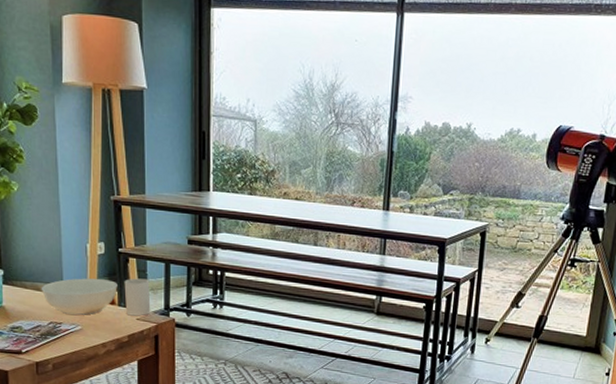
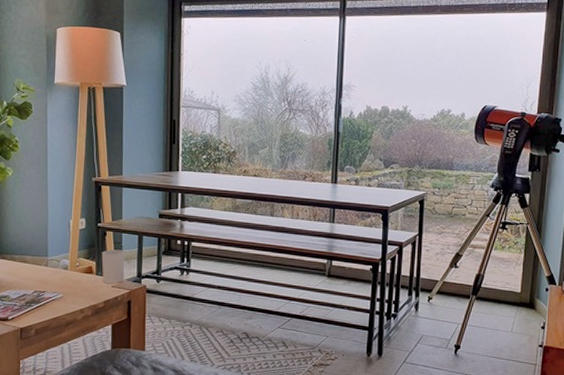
bowl: present [41,278,118,316] -> none [28,250,96,285]

